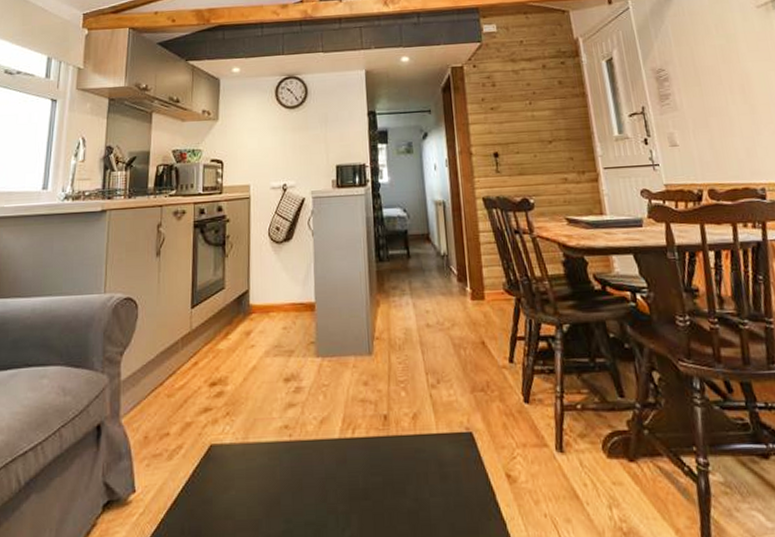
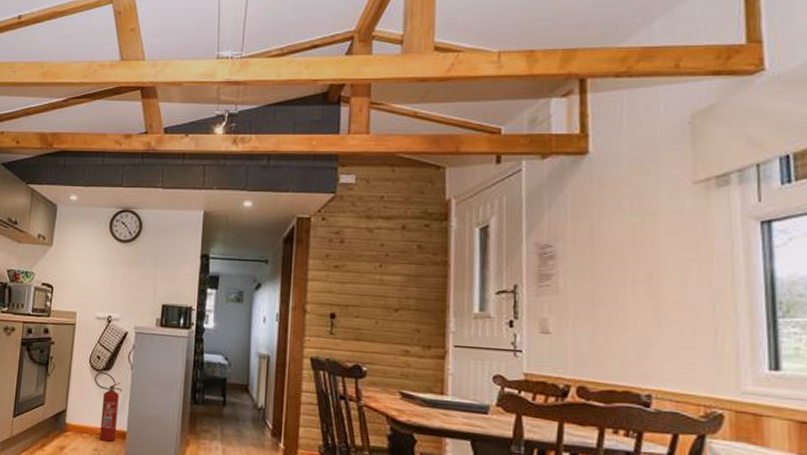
fire extinguisher: none [276,243,305,317] -> present [94,371,122,442]

